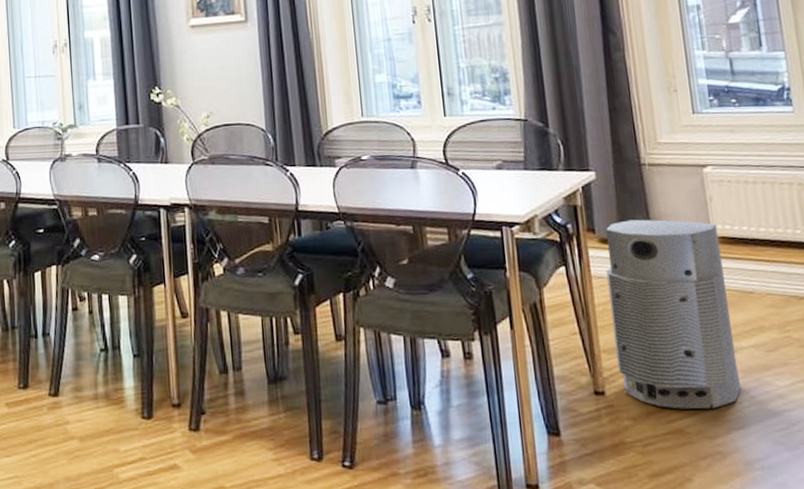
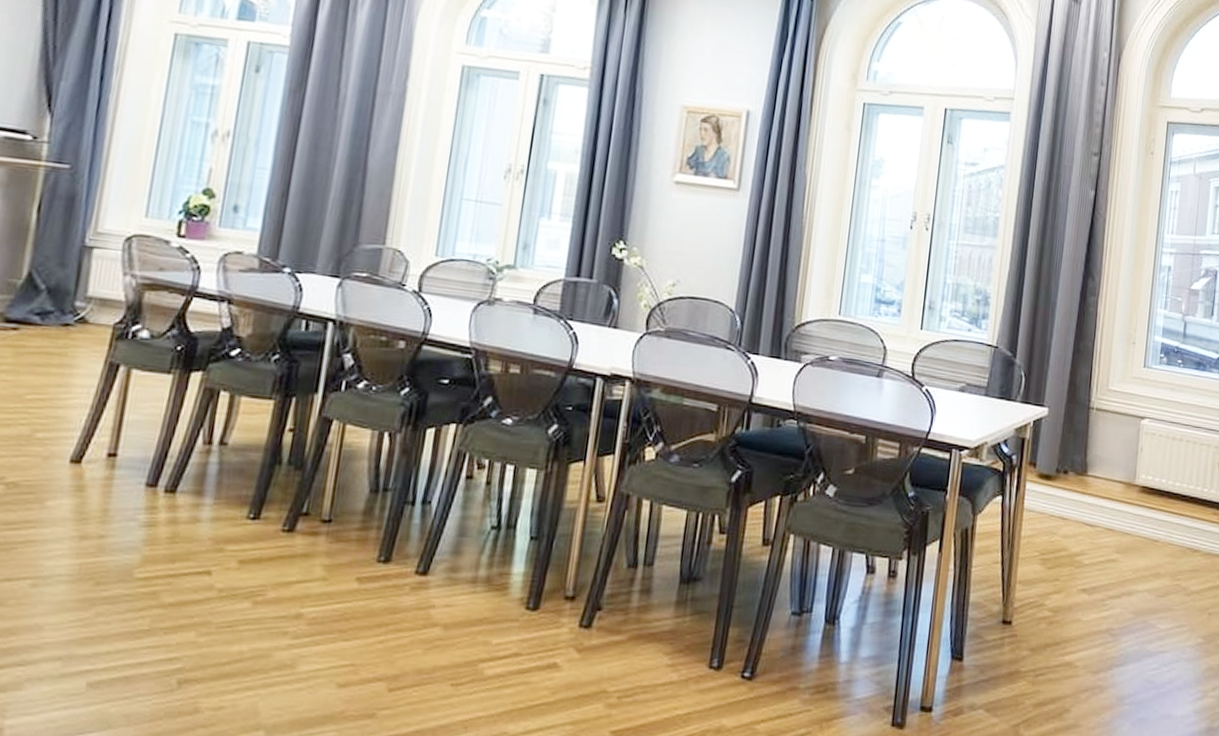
air purifier: present [606,219,742,409] -> none [1028,459,1142,646]

